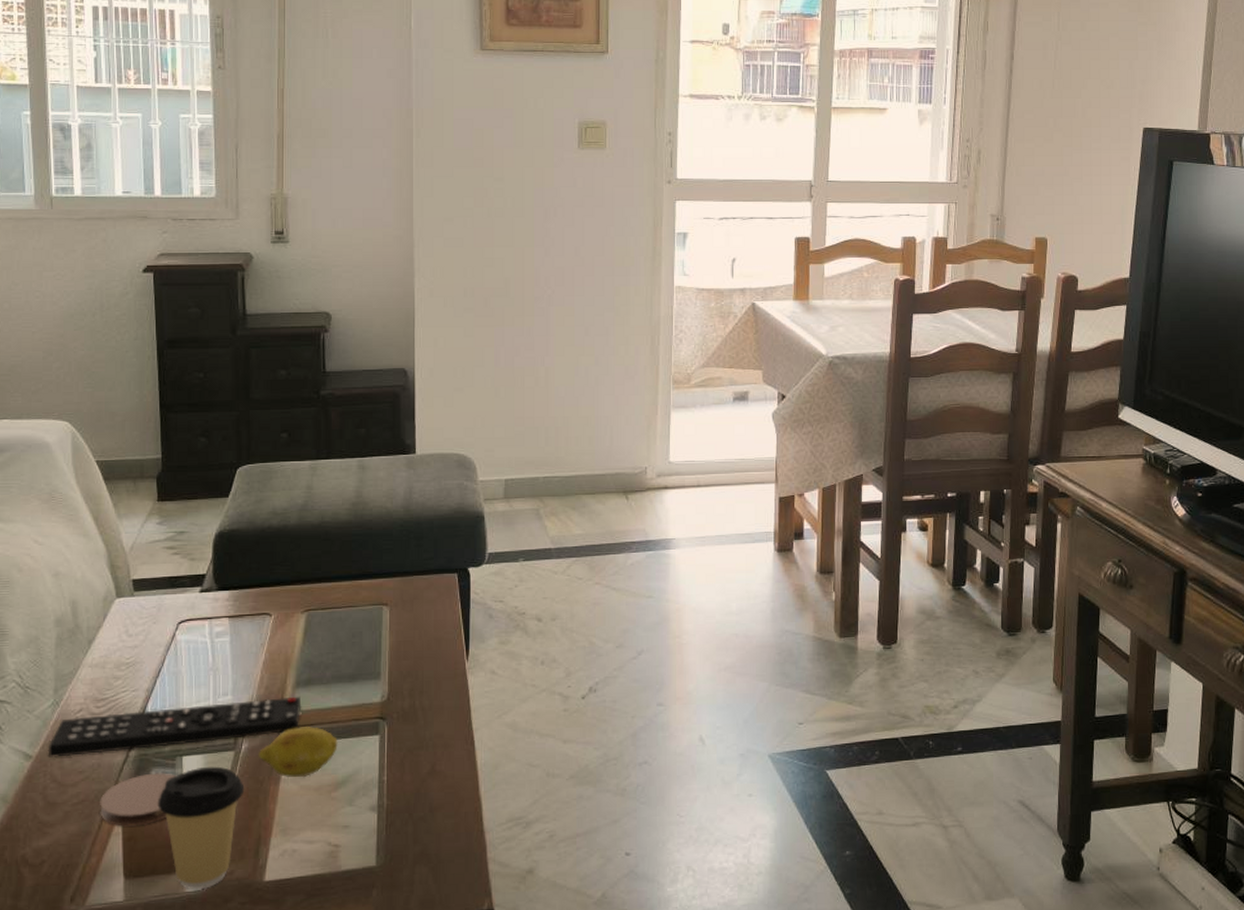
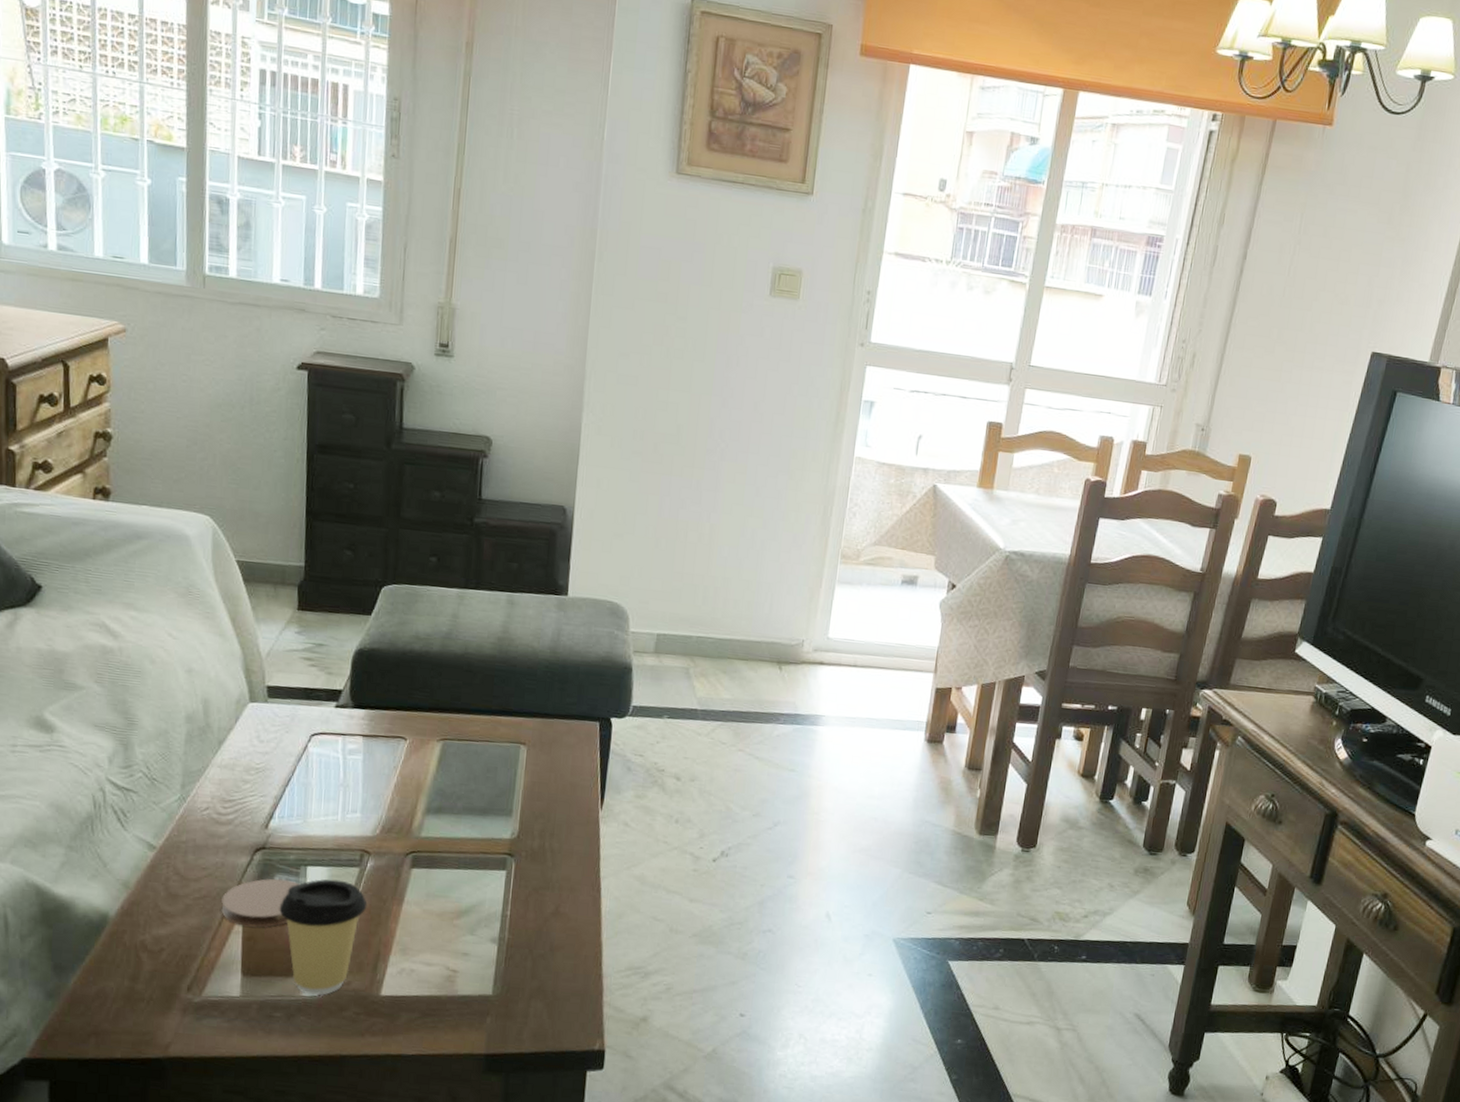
remote control: present [48,696,302,758] -> none [172,814,430,857]
fruit: present [258,727,338,777] -> none [383,853,464,901]

